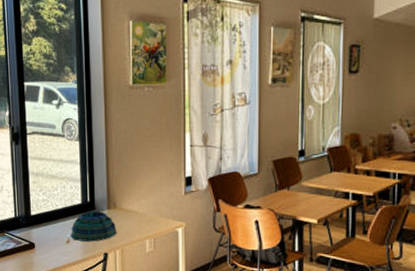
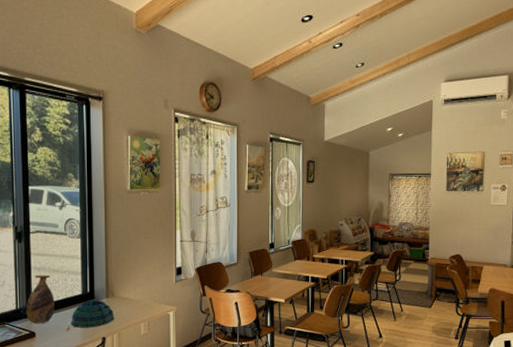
vase: none [25,180,54,235] -> present [26,274,55,324]

